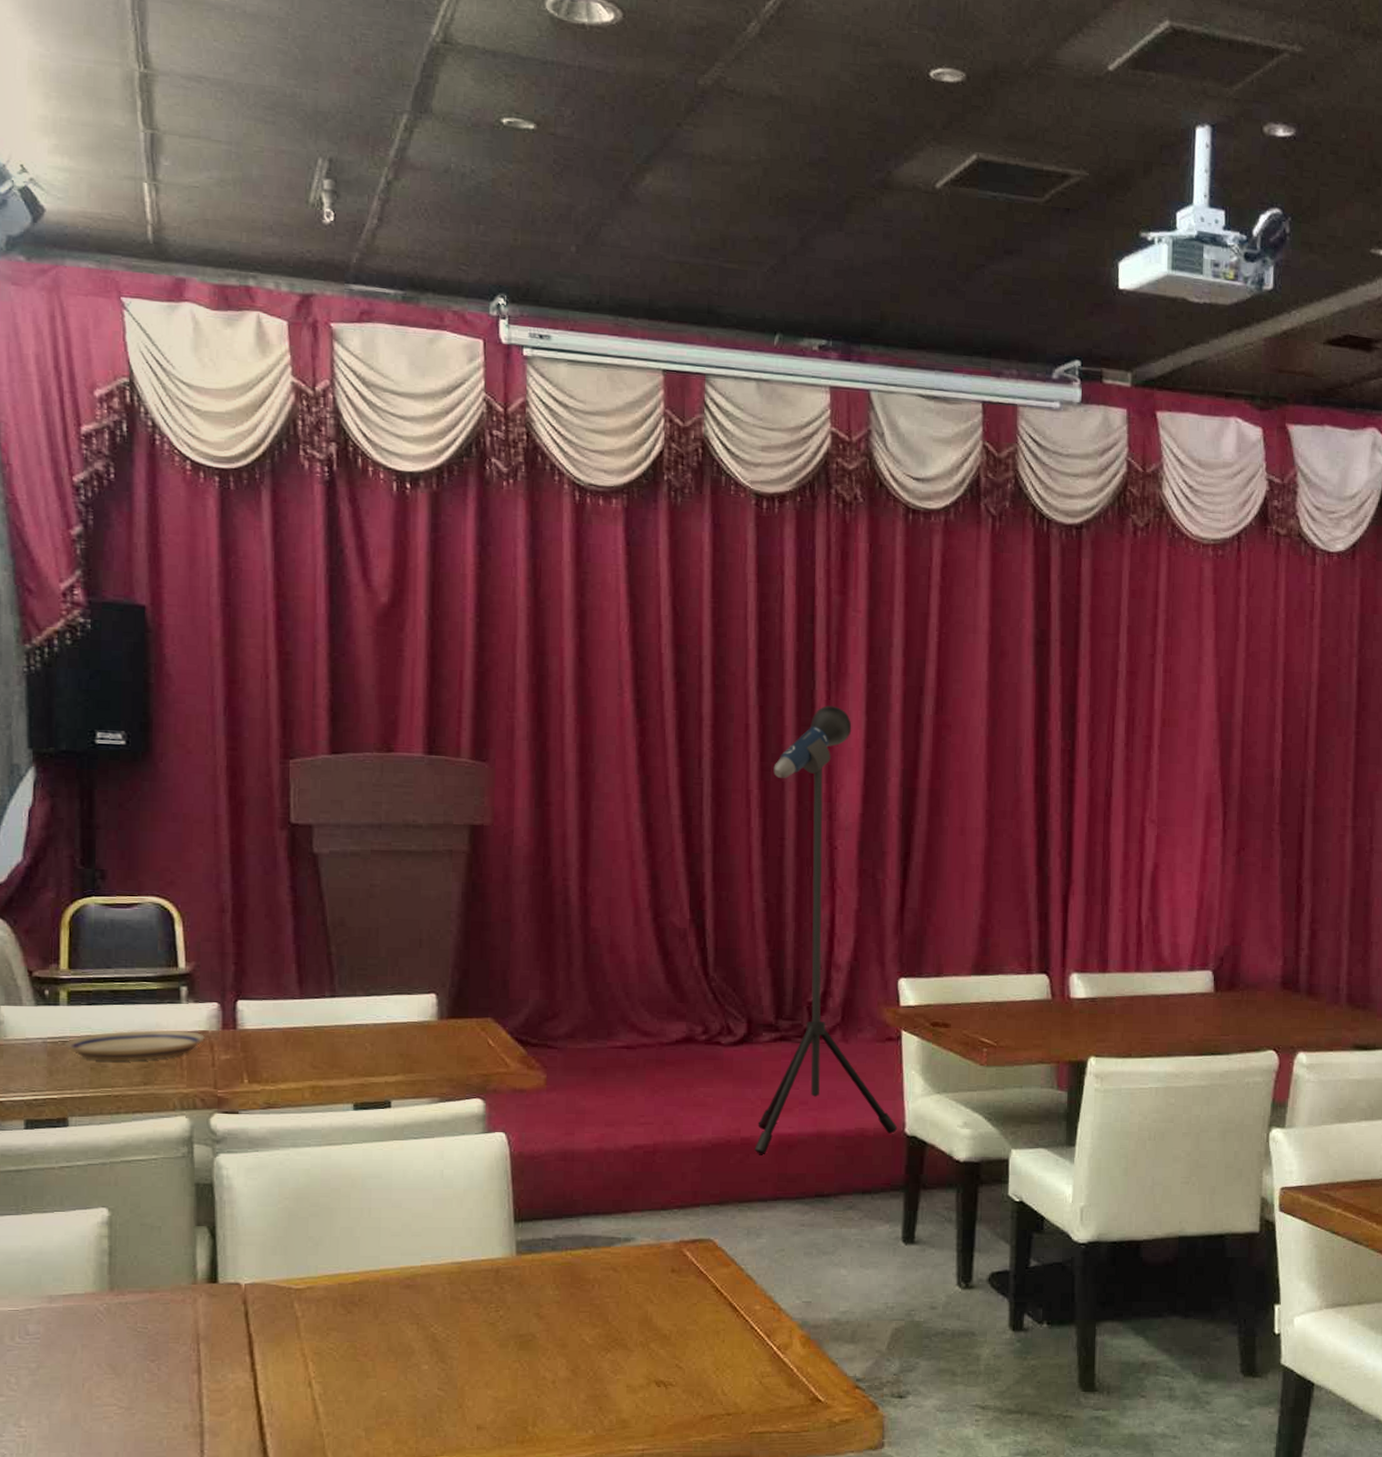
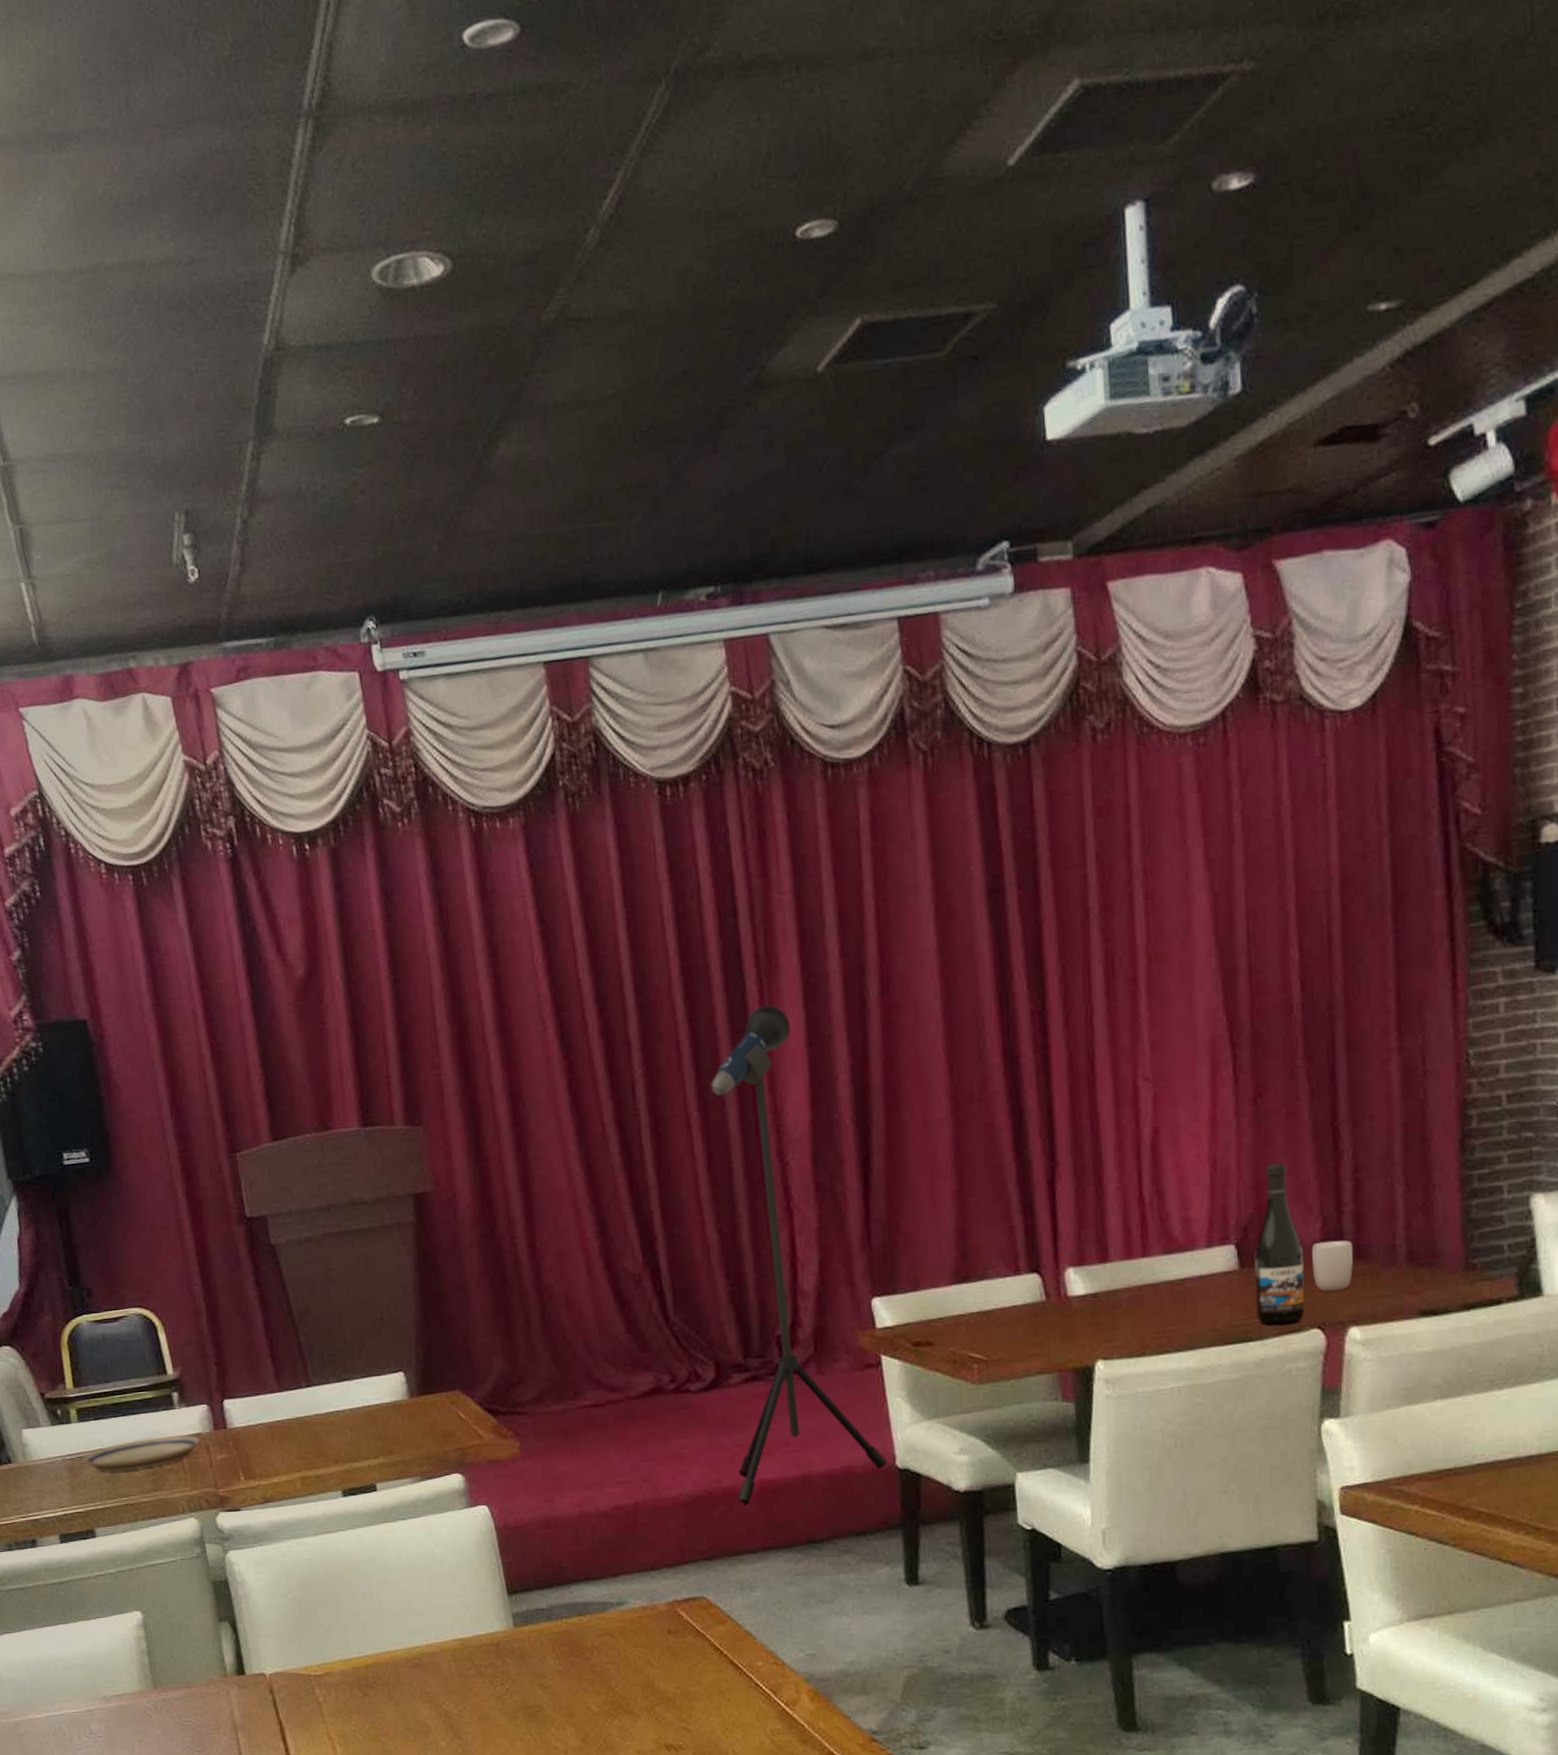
beer bottle: none [1225,906,1267,1043] -> present [1254,1162,1305,1325]
cup: none [1273,977,1306,1021] -> present [1312,1240,1353,1293]

